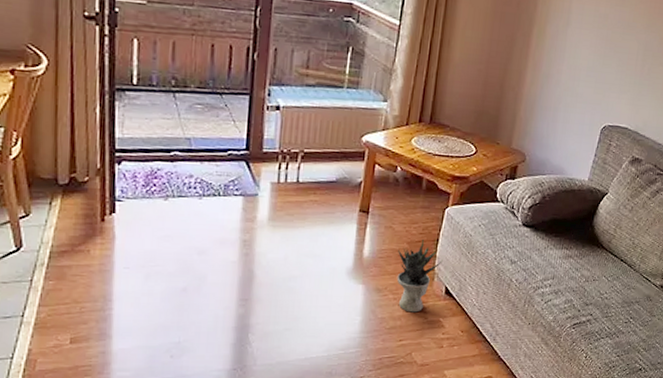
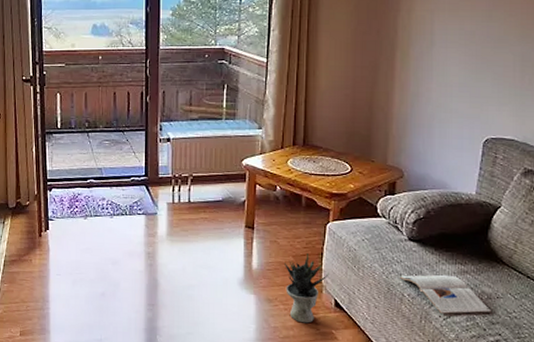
magazine: none [510,259,587,297] -> present [400,274,491,314]

